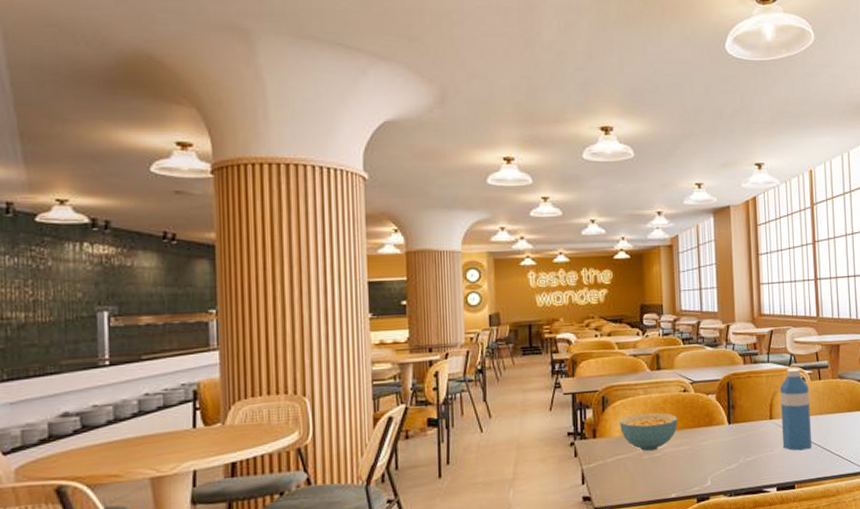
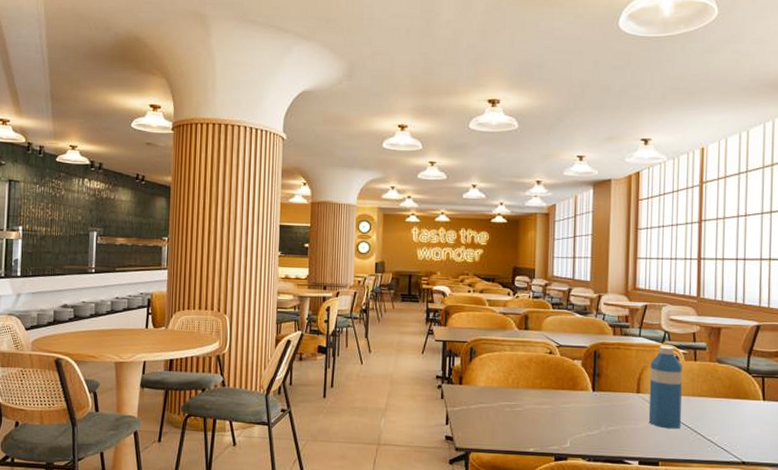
cereal bowl: present [619,412,678,452] -> none [484,368,541,405]

